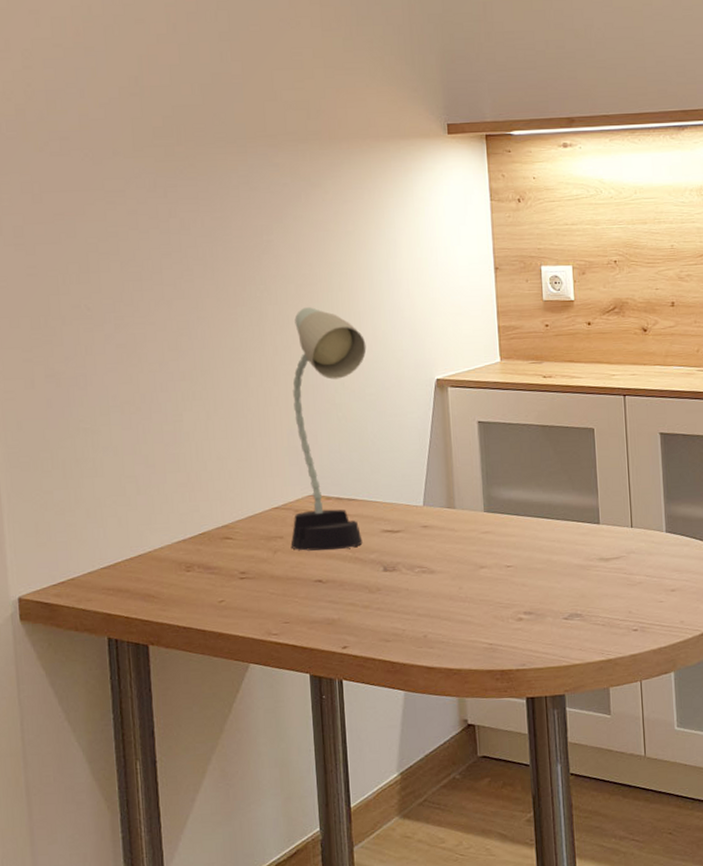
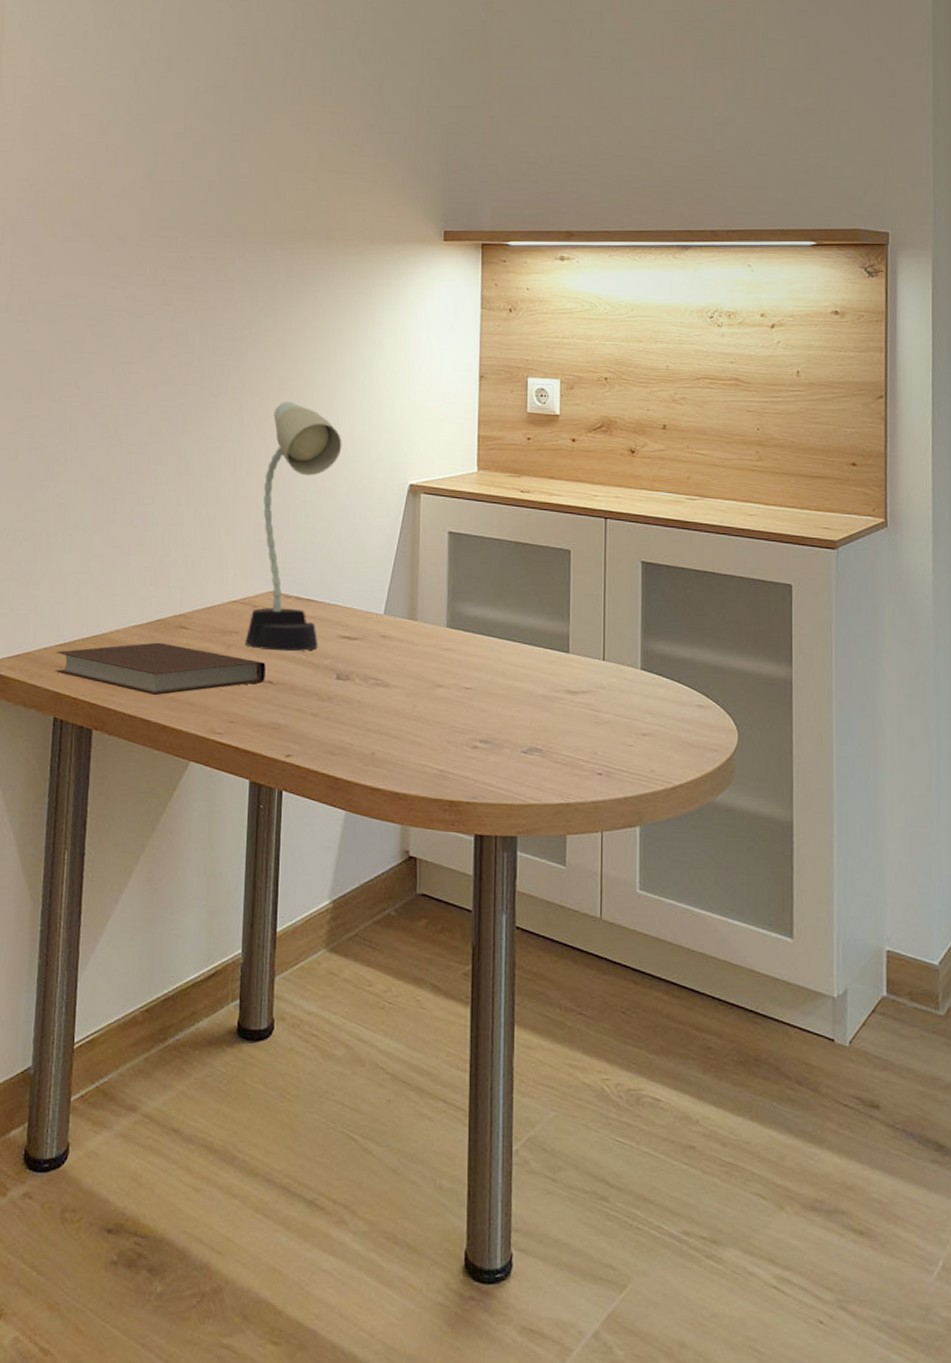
notebook: none [102,554,314,606] -> present [55,642,266,696]

